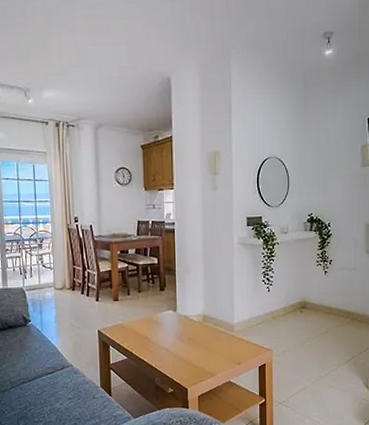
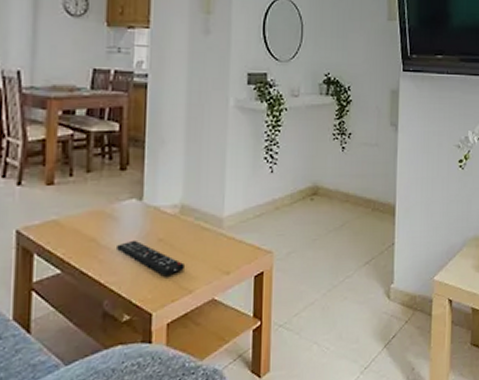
remote control: none [161,338,208,364] -> present [117,240,184,277]

